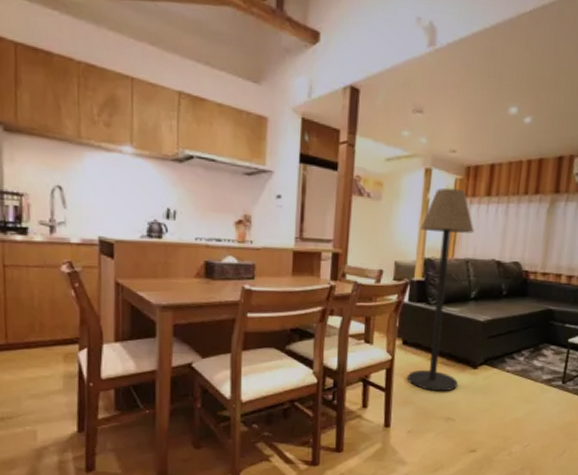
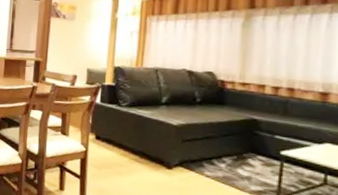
floor lamp: present [408,187,474,392] -> none [101,8,162,187]

